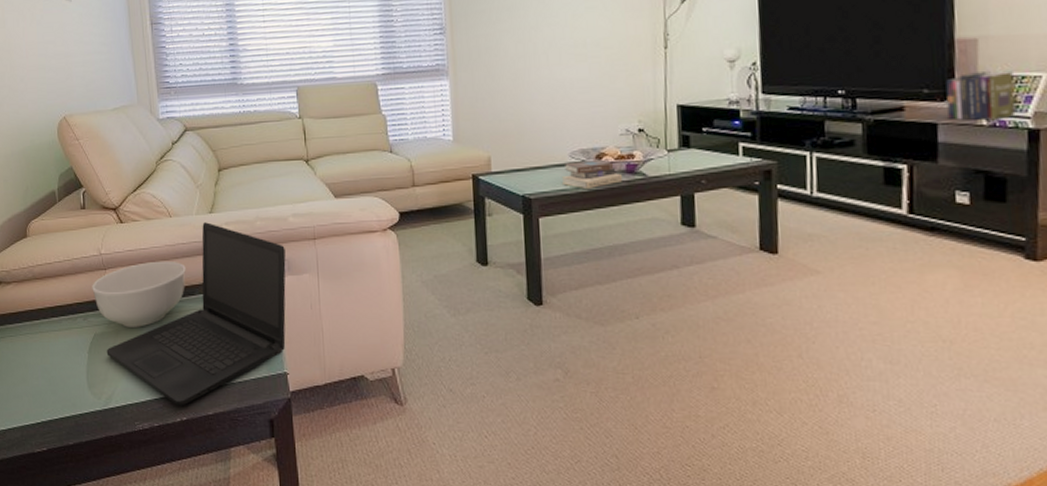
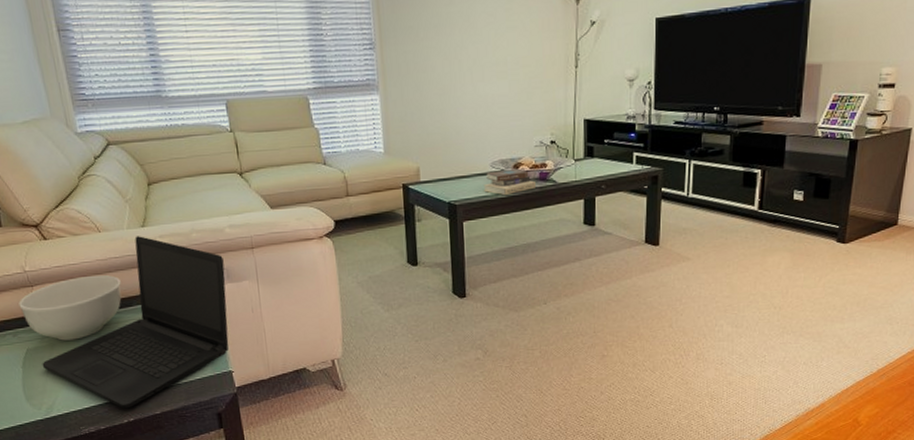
books: present [945,70,1015,121] -> none [794,91,844,134]

